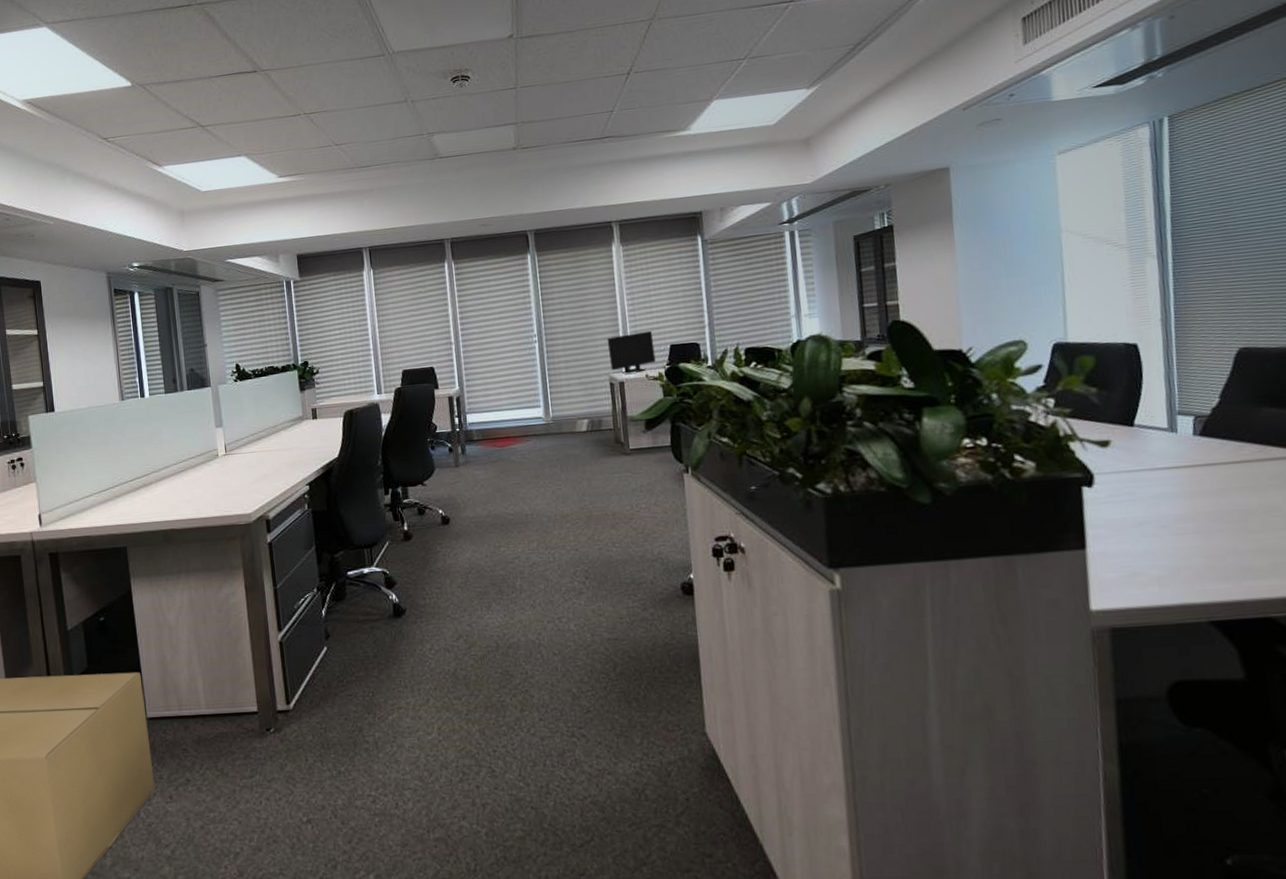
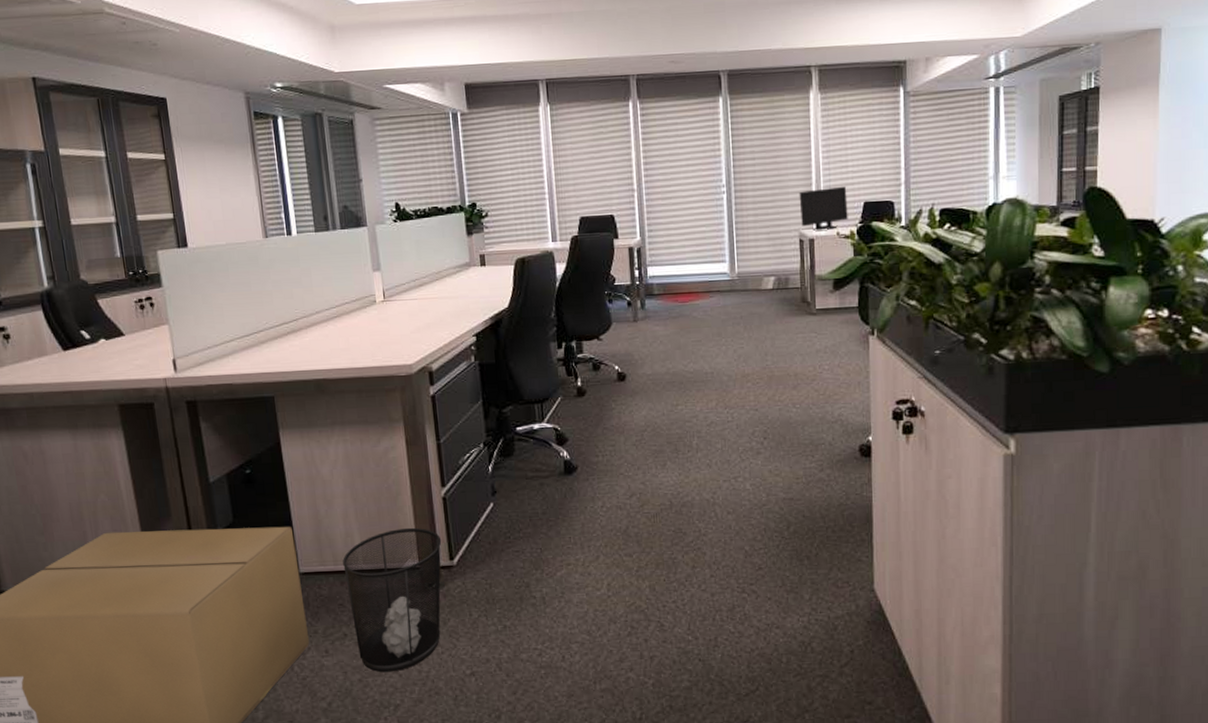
waste bin: none [187,672,279,819] -> present [343,527,442,673]

